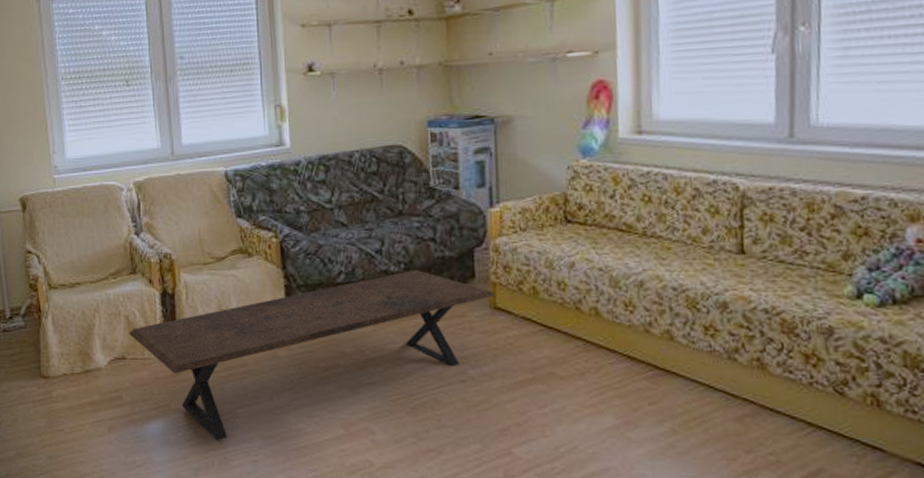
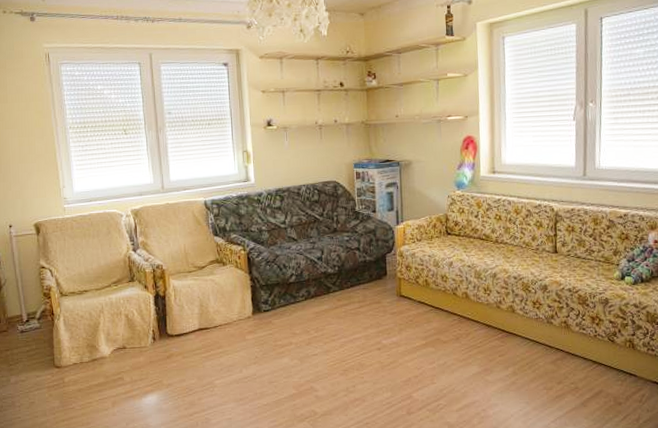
coffee table: present [129,270,496,441] -> none [128,271,401,406]

